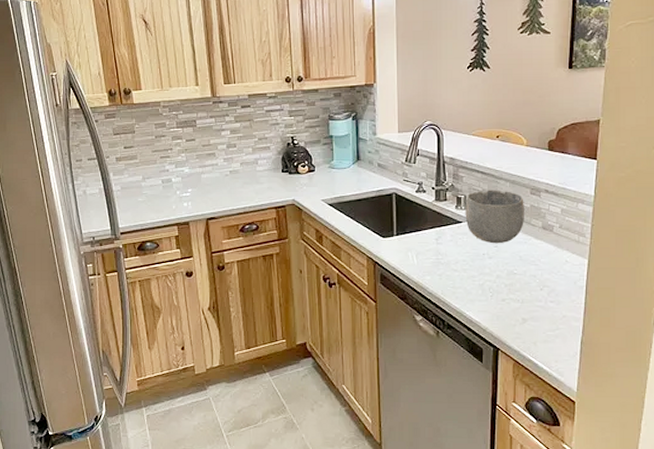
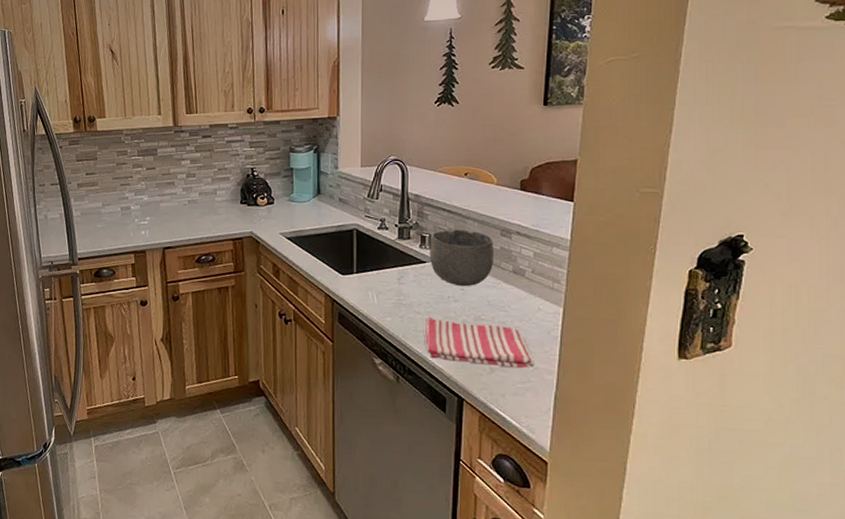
dish towel: none [460,273,563,318] -> present [423,316,534,369]

